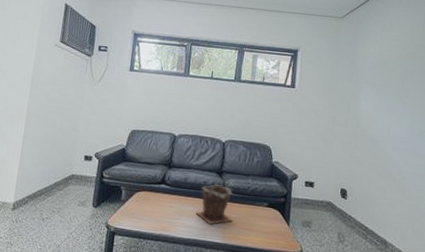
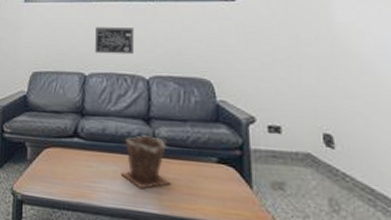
wall art: none [185,98,217,122] -> present [95,27,134,55]

